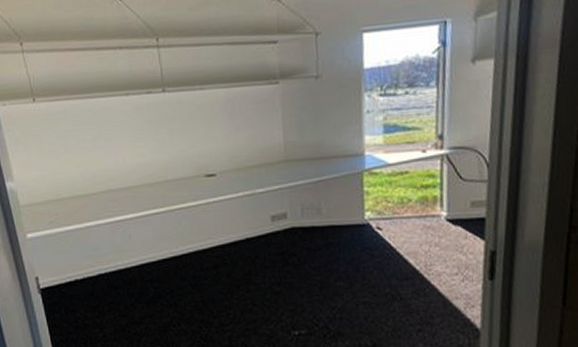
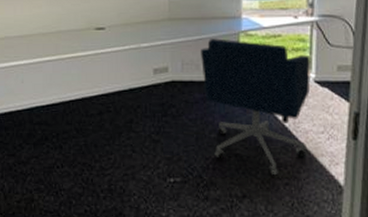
office chair: none [321,179,442,322] -> present [201,39,311,176]

